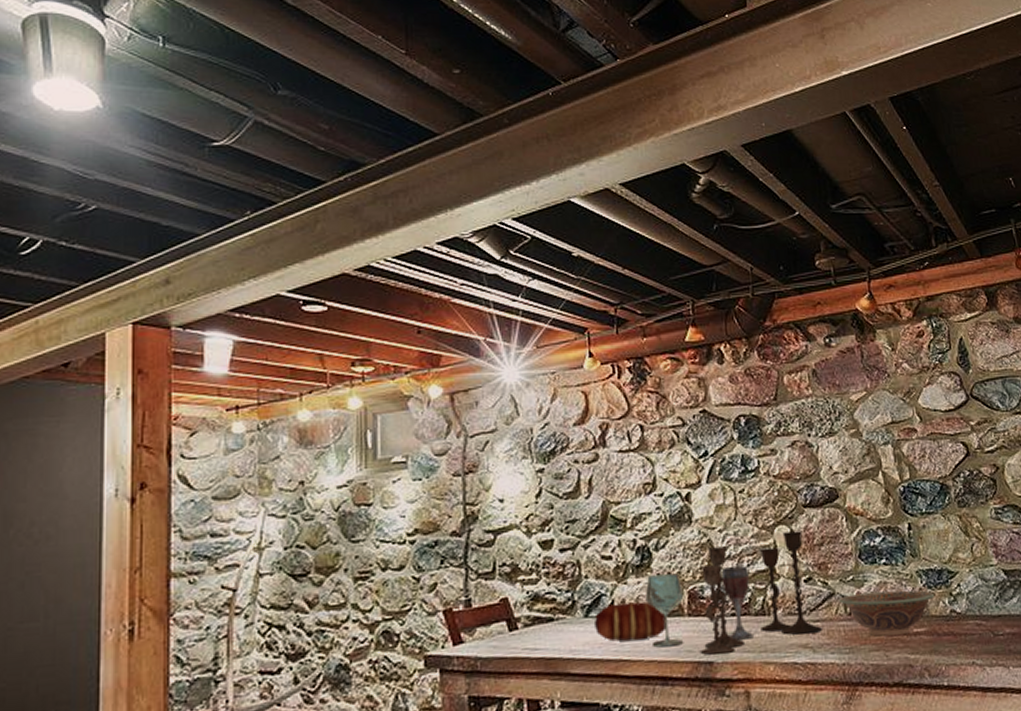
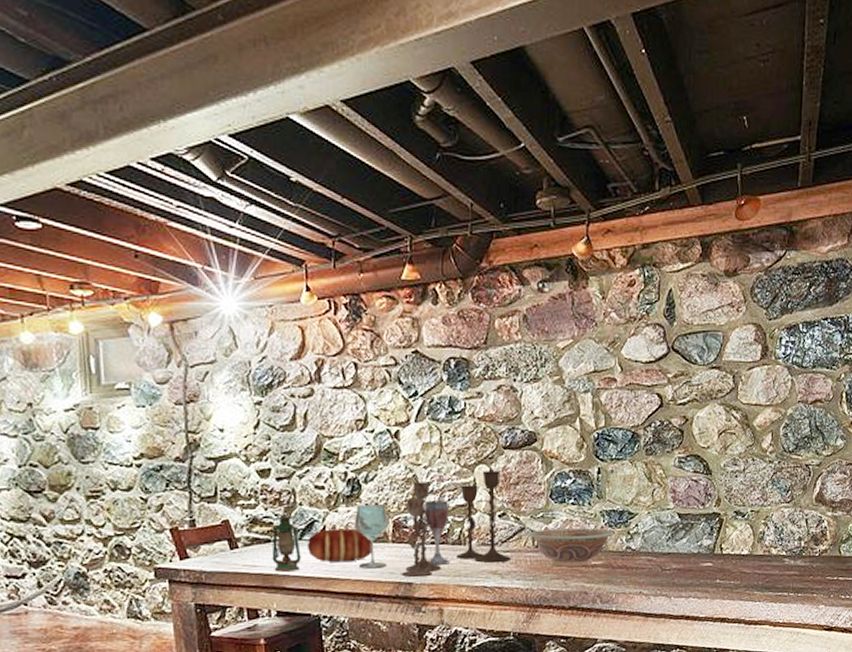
lantern: none [555,586,588,655] -> present [272,511,301,572]

